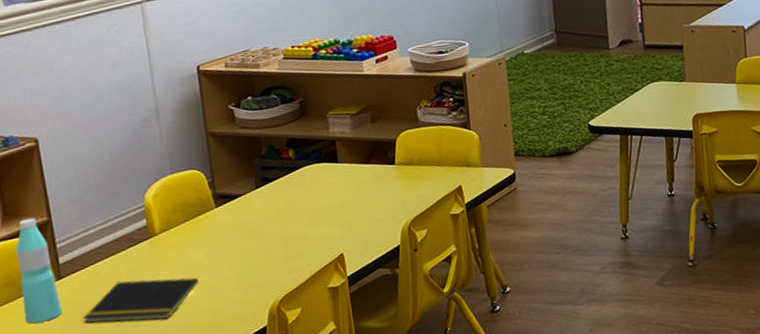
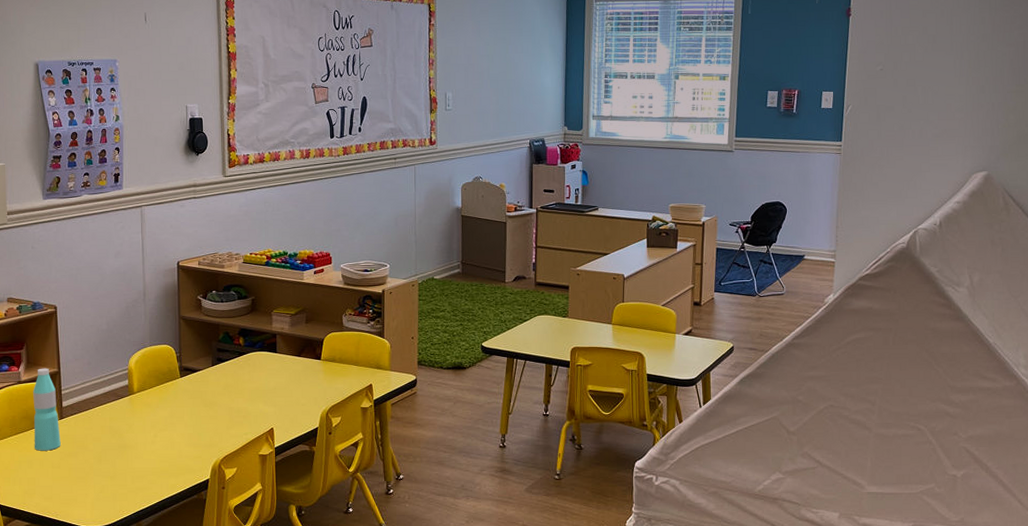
notepad: present [83,277,199,323] -> none [75,427,162,462]

